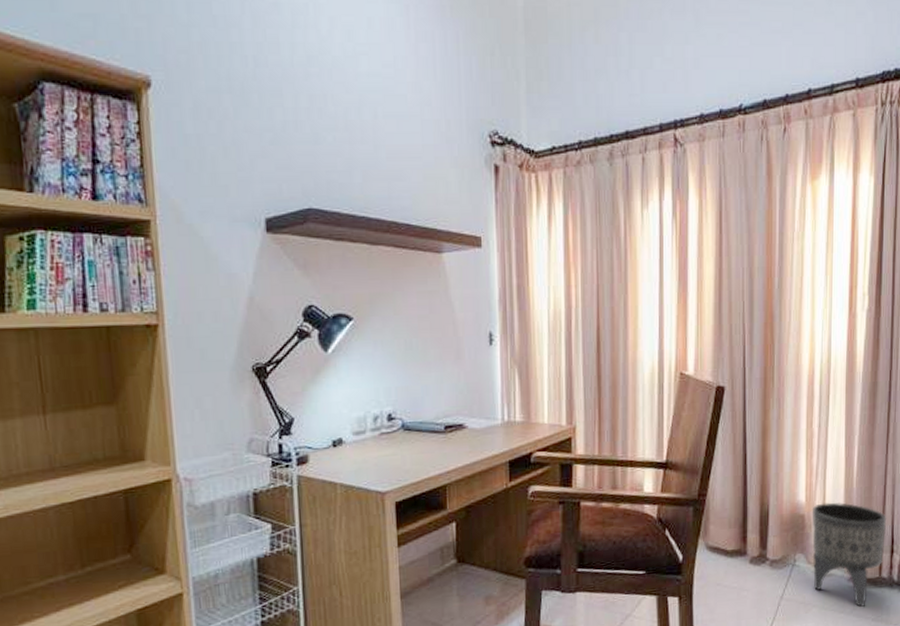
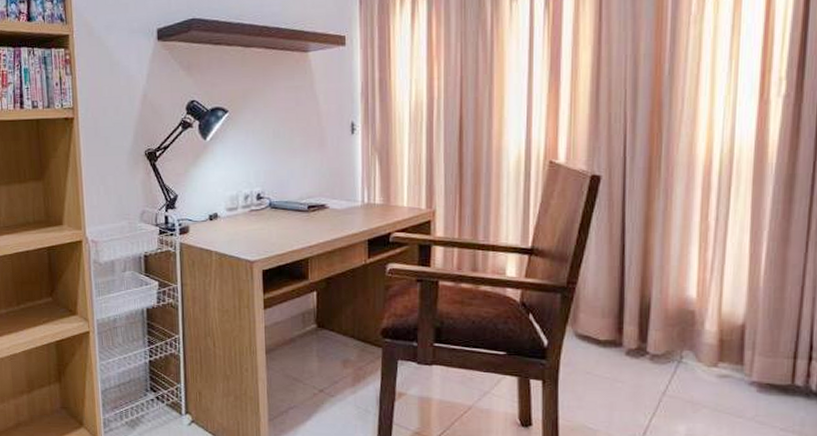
planter: present [812,502,887,608] -> none [703,300,804,415]

